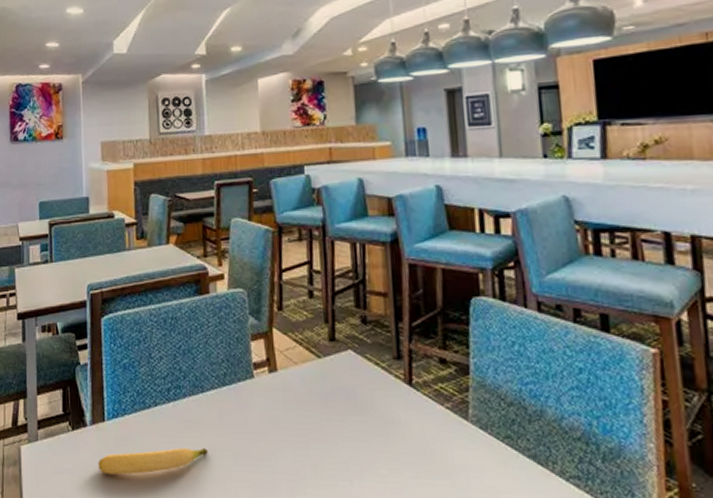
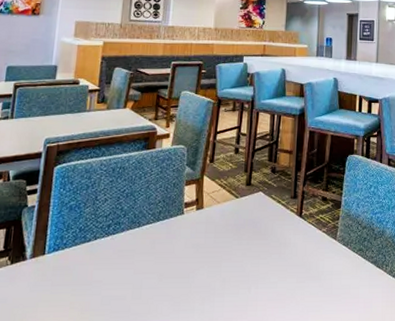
banana: present [98,447,208,475] -> none [33,272,137,300]

